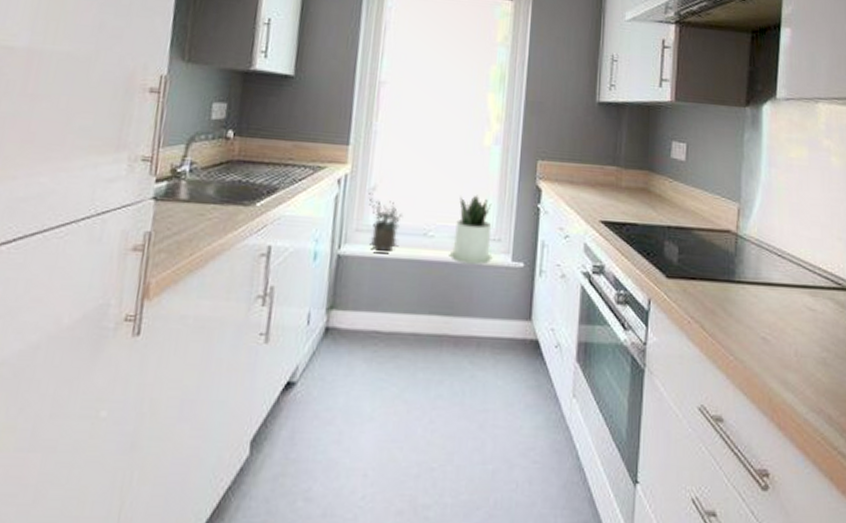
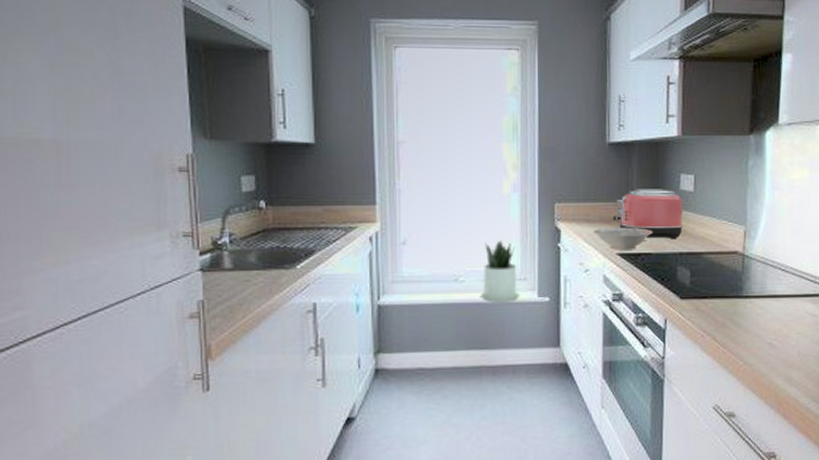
potted plant: present [368,192,404,254] -> none [400,246,434,301]
bowl: none [576,191,640,219] -> present [593,227,653,250]
toaster: none [597,152,674,211] -> present [612,189,684,240]

